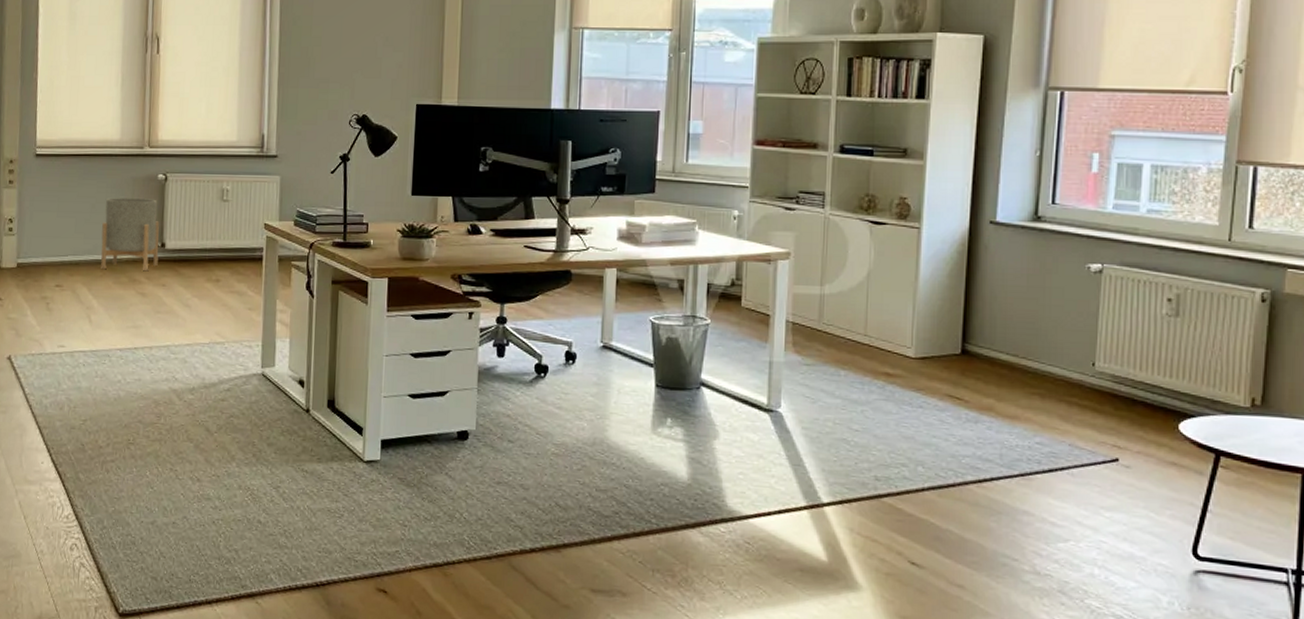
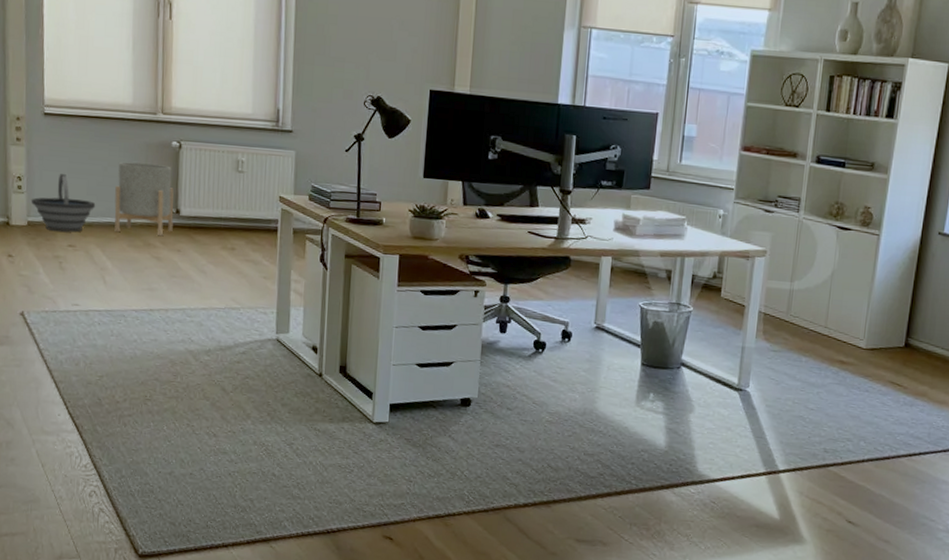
bucket: none [21,212,83,272] -> present [31,173,96,232]

